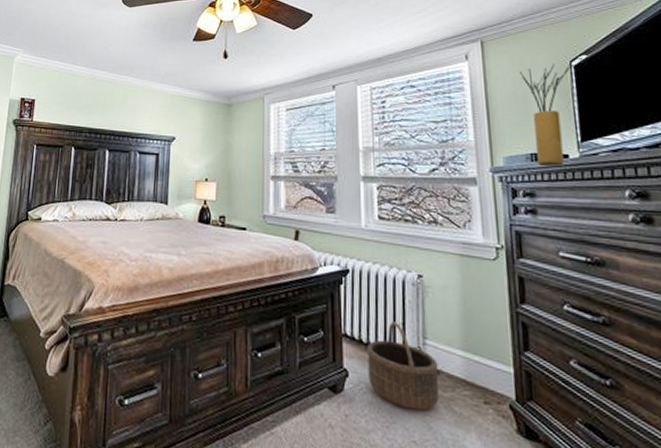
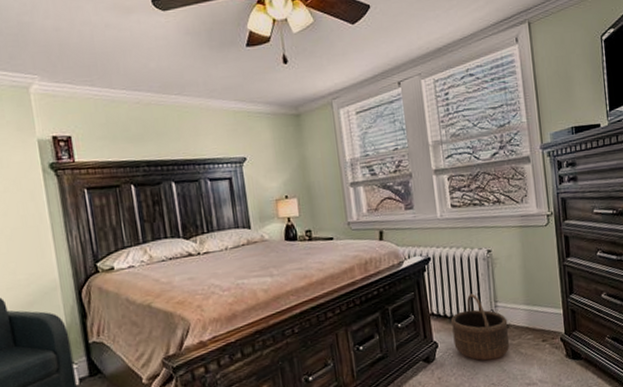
vase: present [520,63,570,166] -> none [561,39,601,137]

